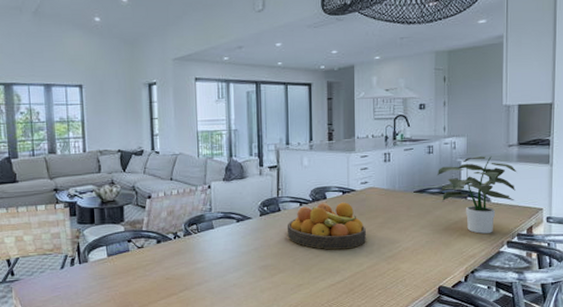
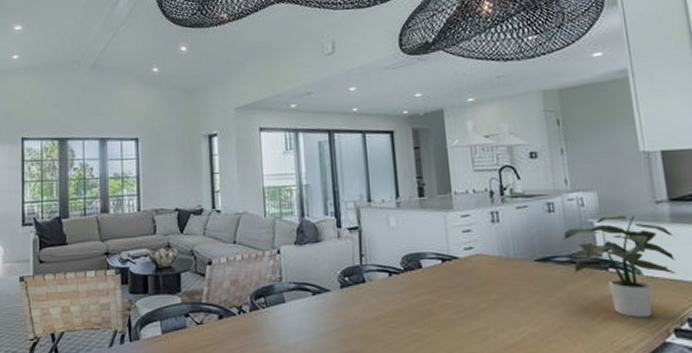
fruit bowl: present [287,202,366,250] -> none [374,272,478,334]

